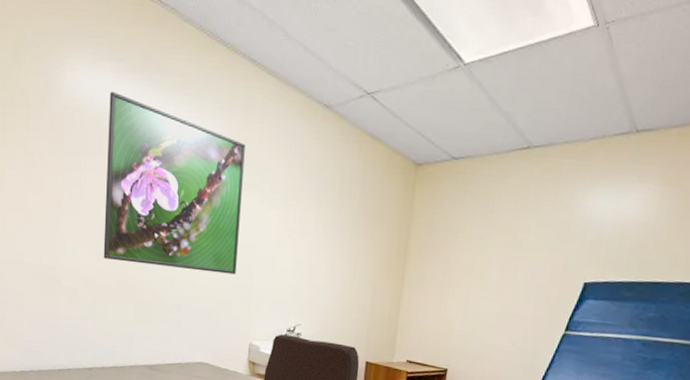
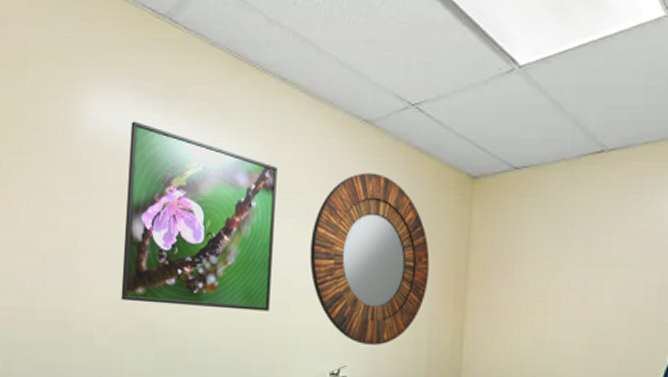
home mirror: none [272,154,376,308] -> present [309,172,430,345]

